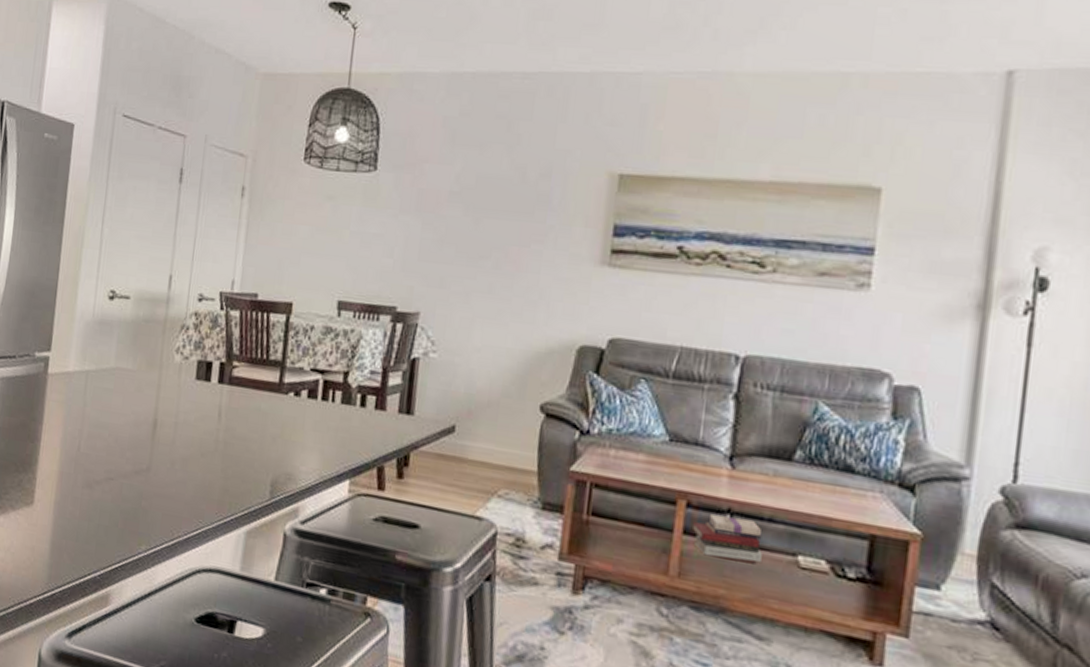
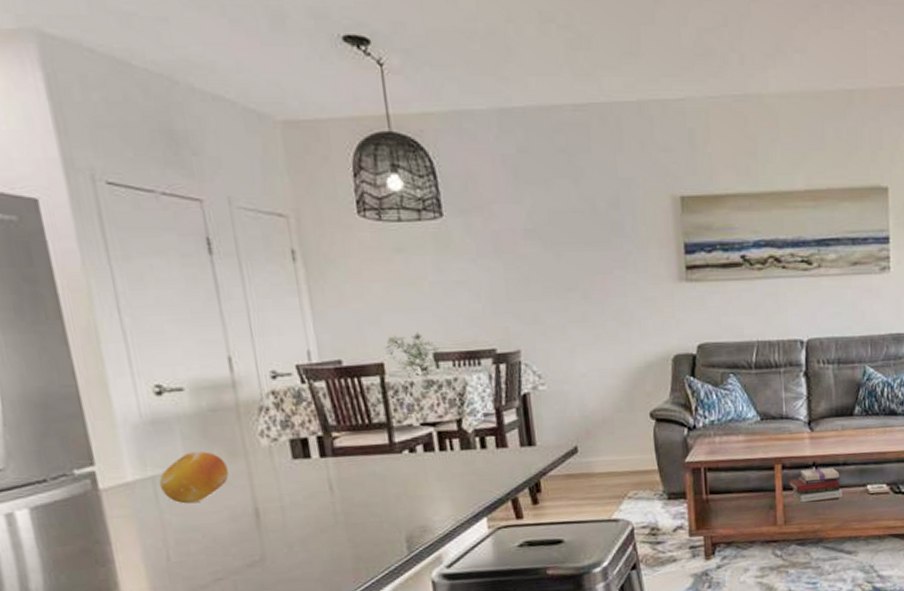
fruit: none [90,355,144,403] -> present [159,451,229,504]
flower bouquet: none [296,278,346,323] -> present [383,332,442,377]

